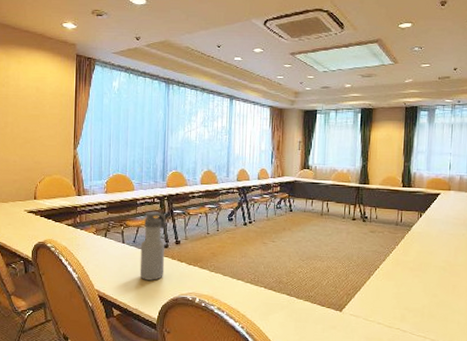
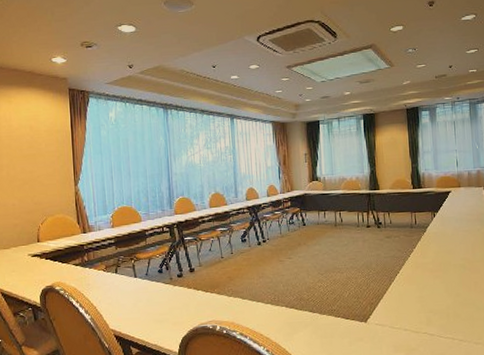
water bottle: present [139,211,167,281] -> none [153,240,181,313]

